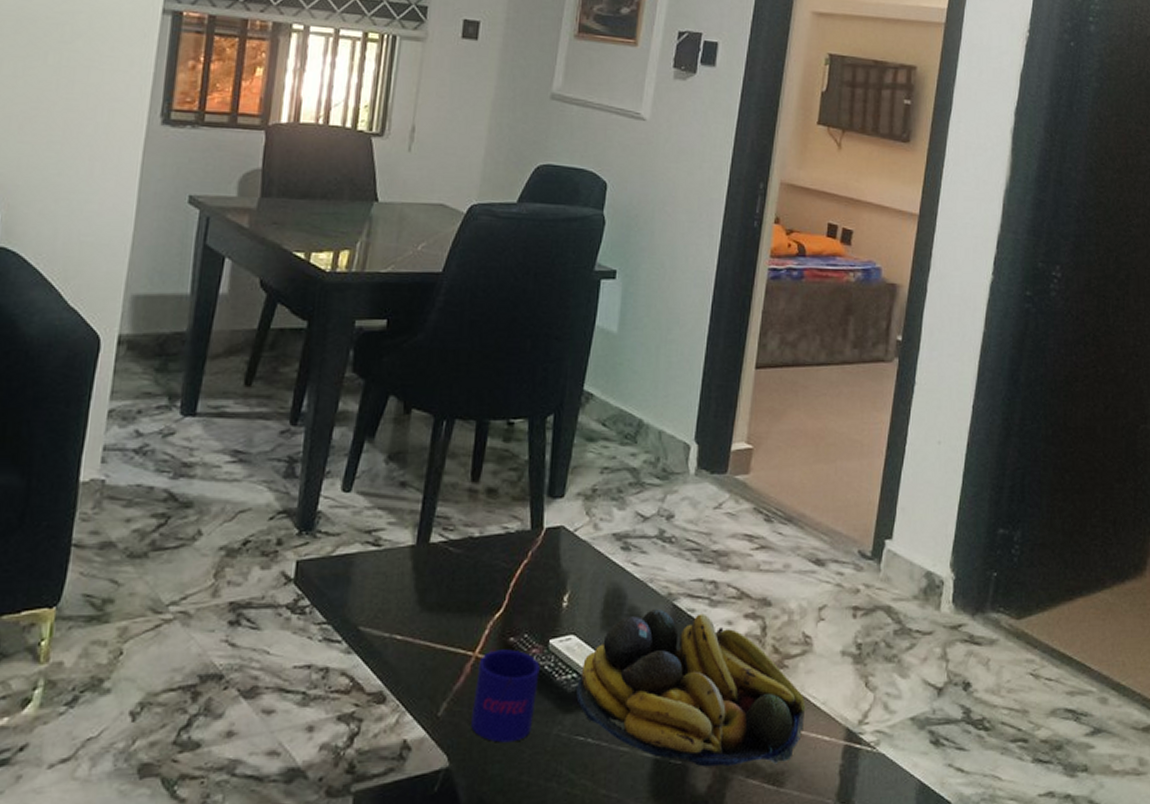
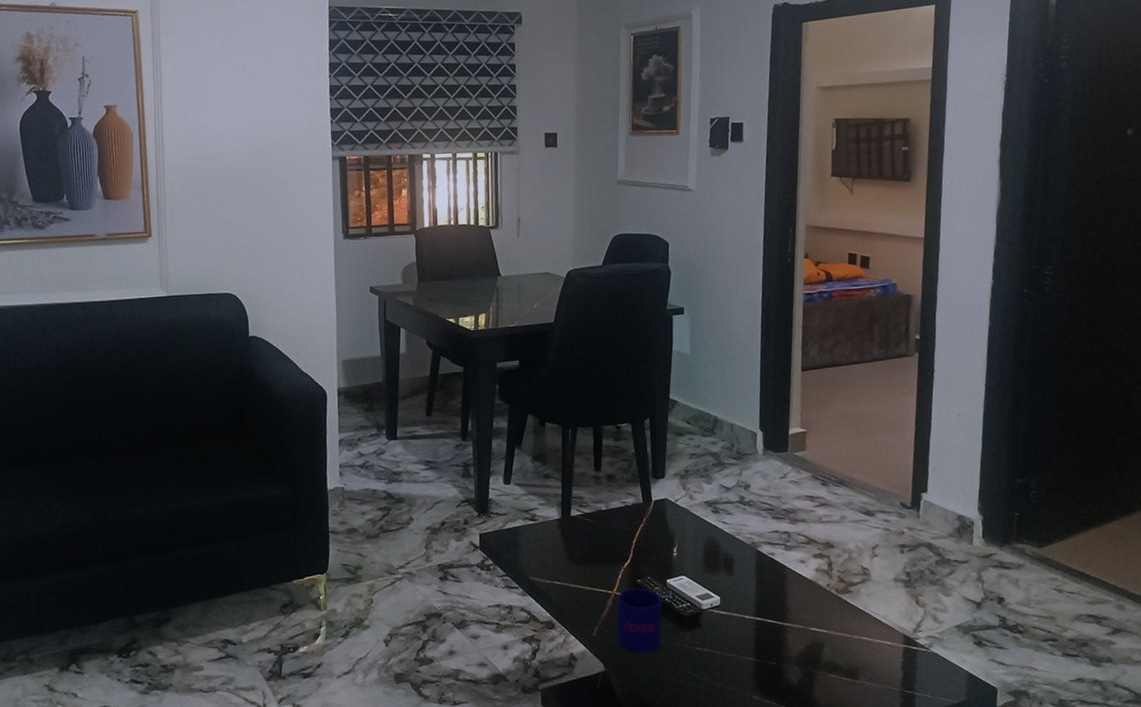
fruit bowl: present [576,609,806,767] -> none [691,554,870,666]

